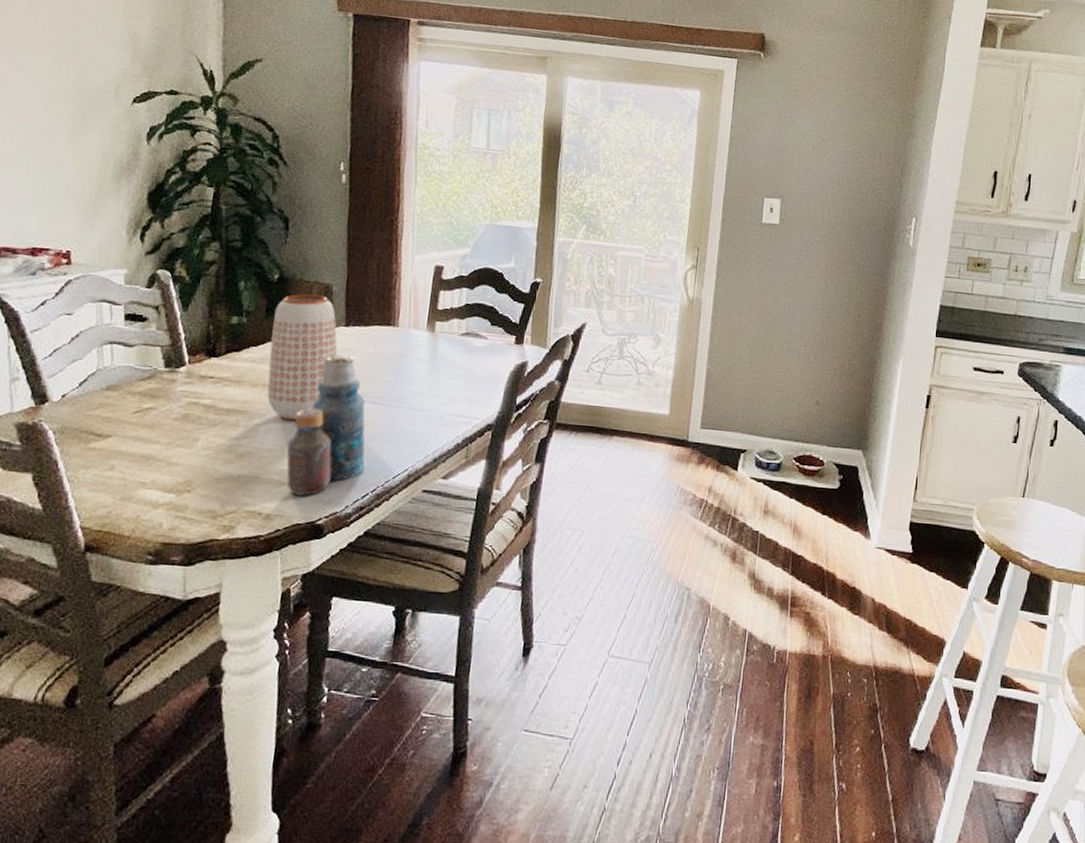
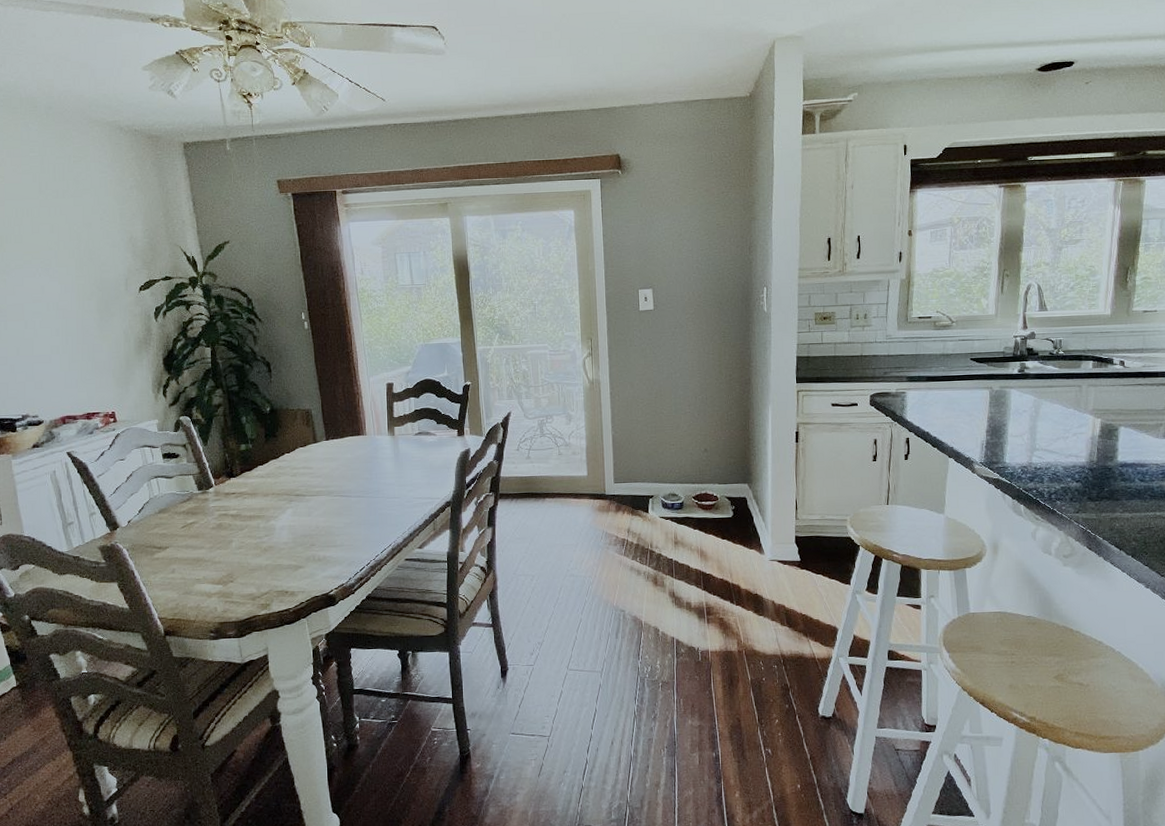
vase: present [267,294,338,420] -> none [272,419,323,518]
bottle: present [286,354,366,496] -> none [298,462,359,575]

